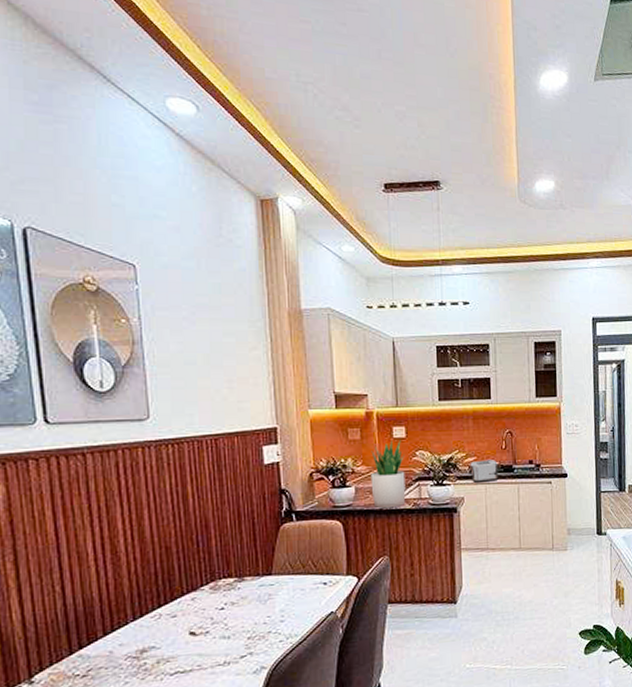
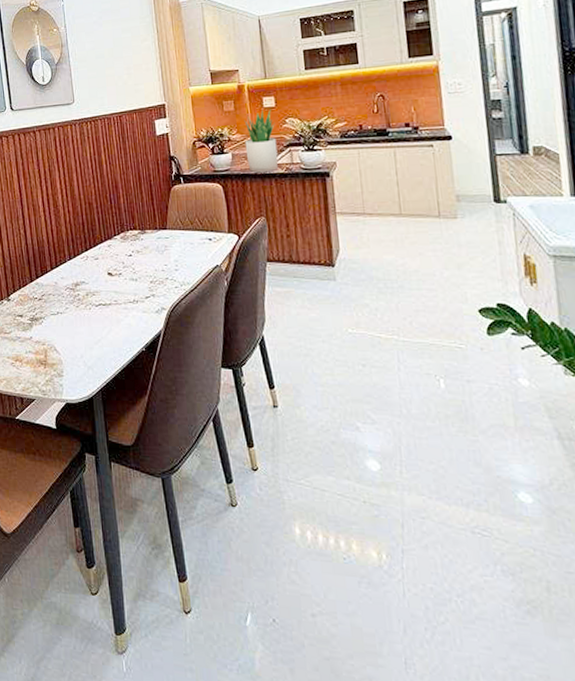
toaster: present [470,460,499,484] -> none [340,124,372,148]

